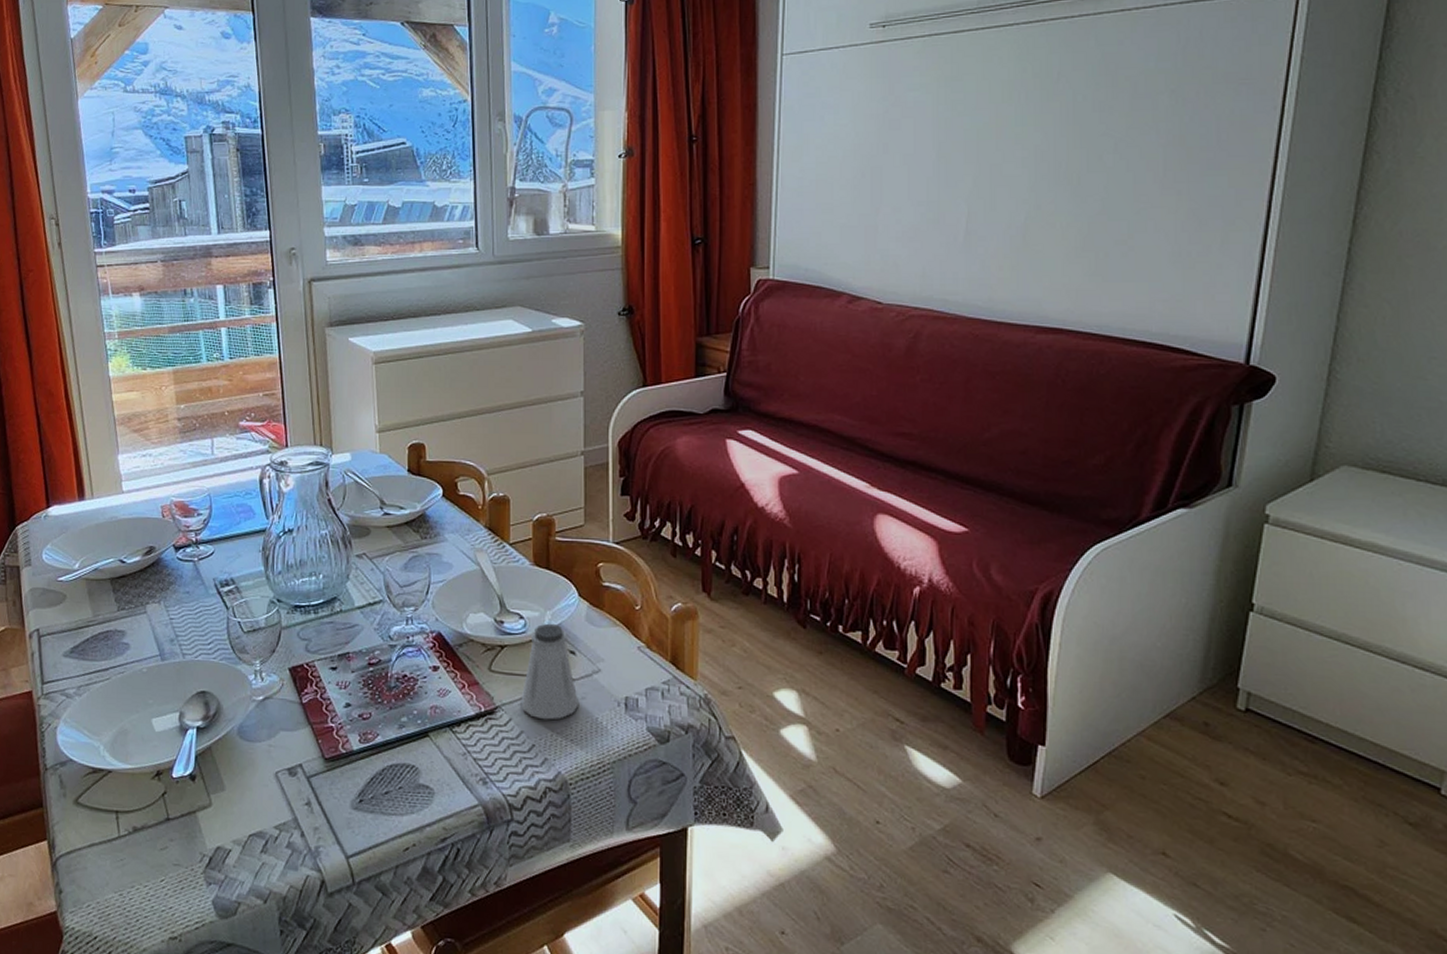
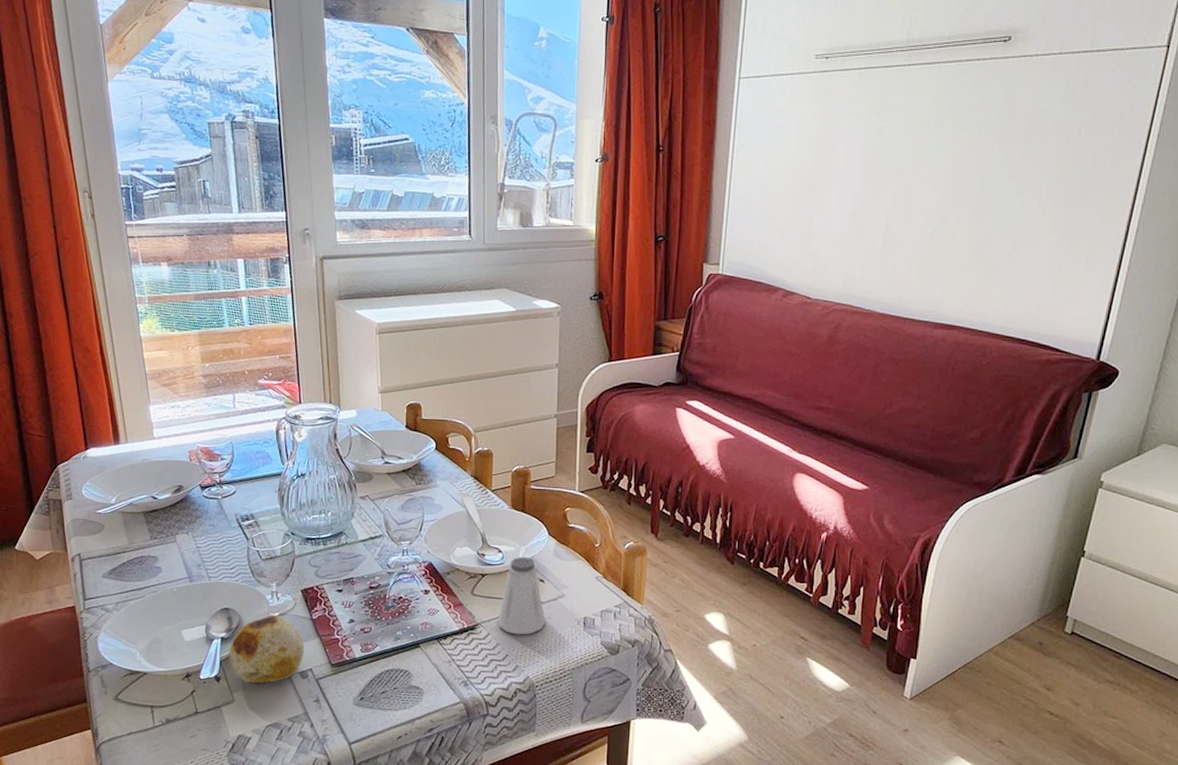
bread roll: none [205,699,294,783] -> present [229,615,305,684]

